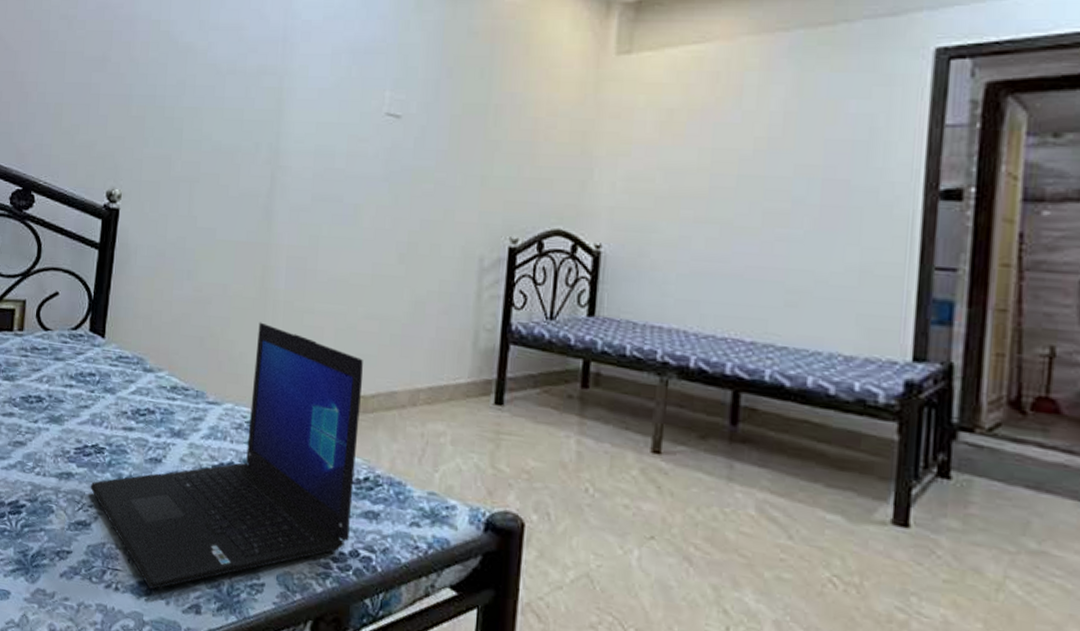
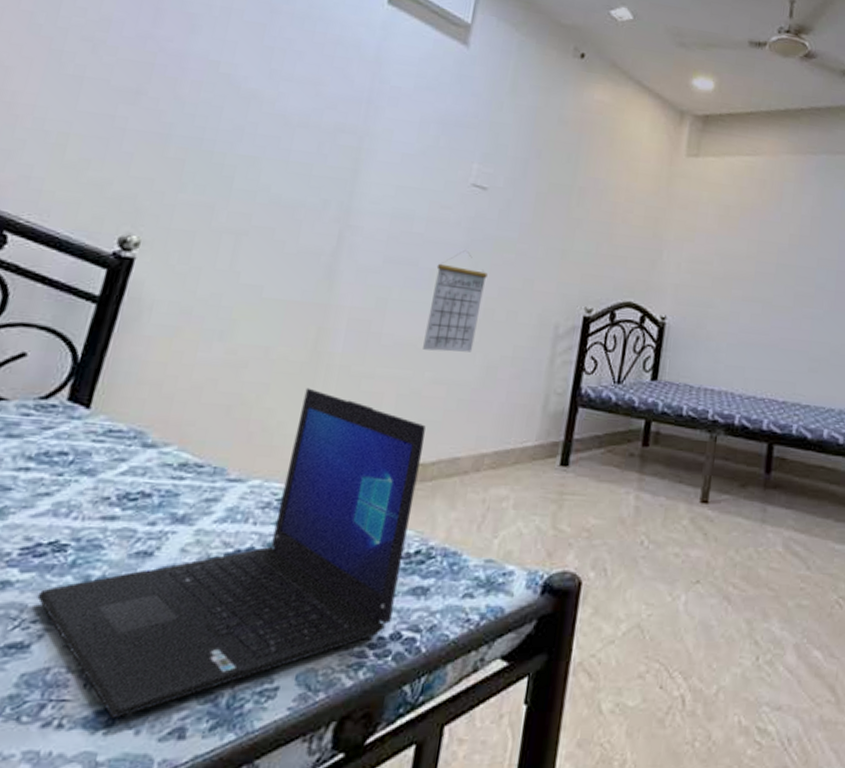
calendar: none [354,183,408,288] -> present [423,250,488,352]

